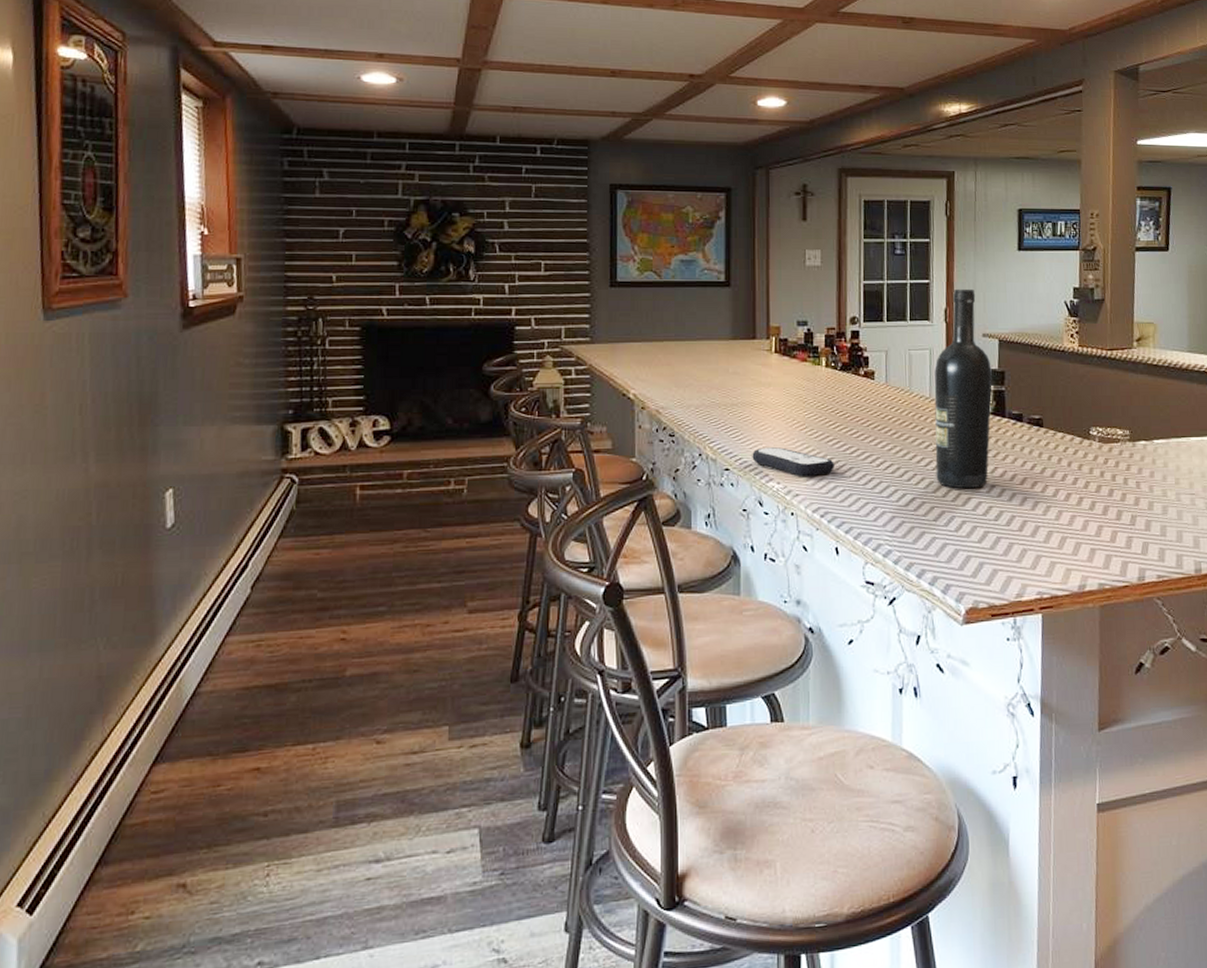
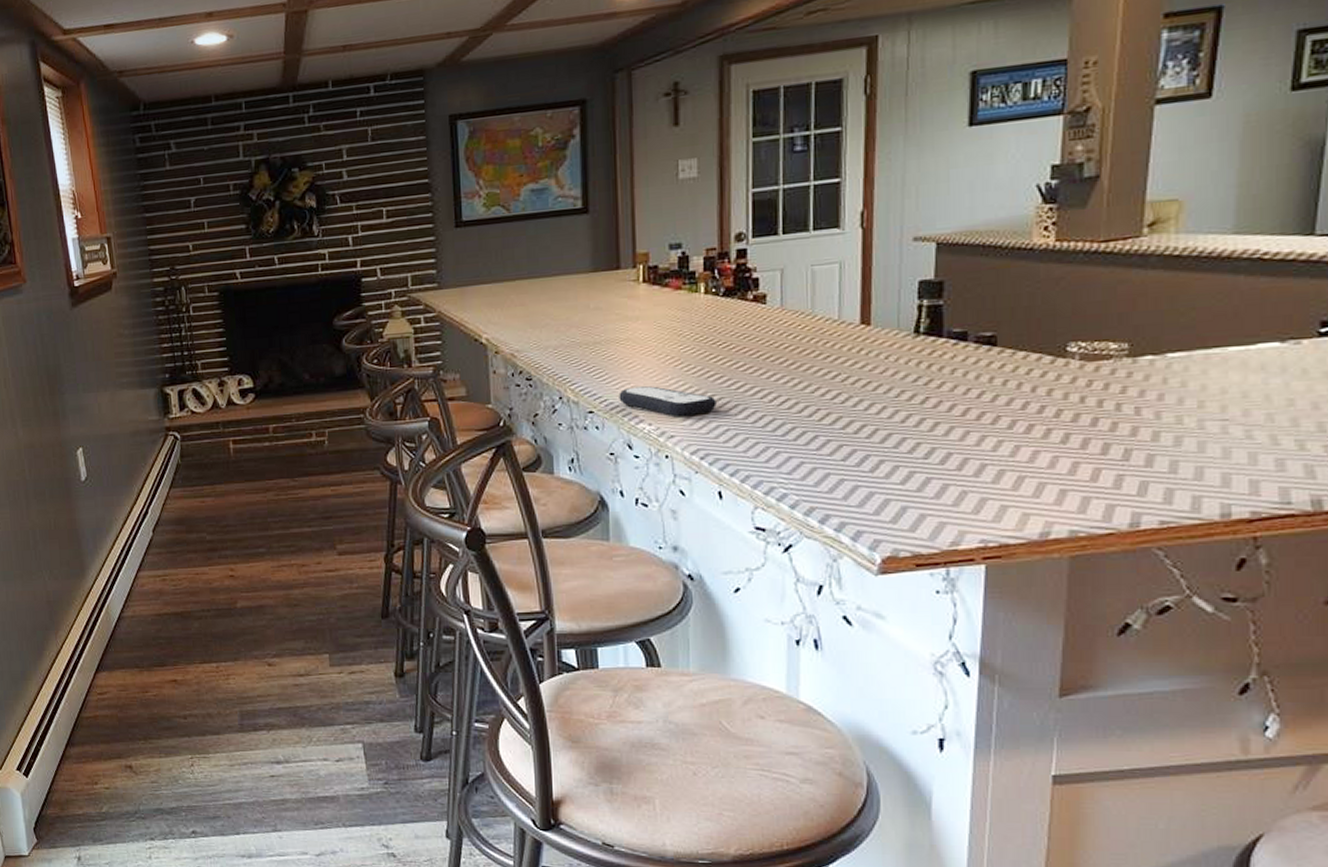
wine bottle: present [934,288,992,489] -> none [845,182,925,424]

